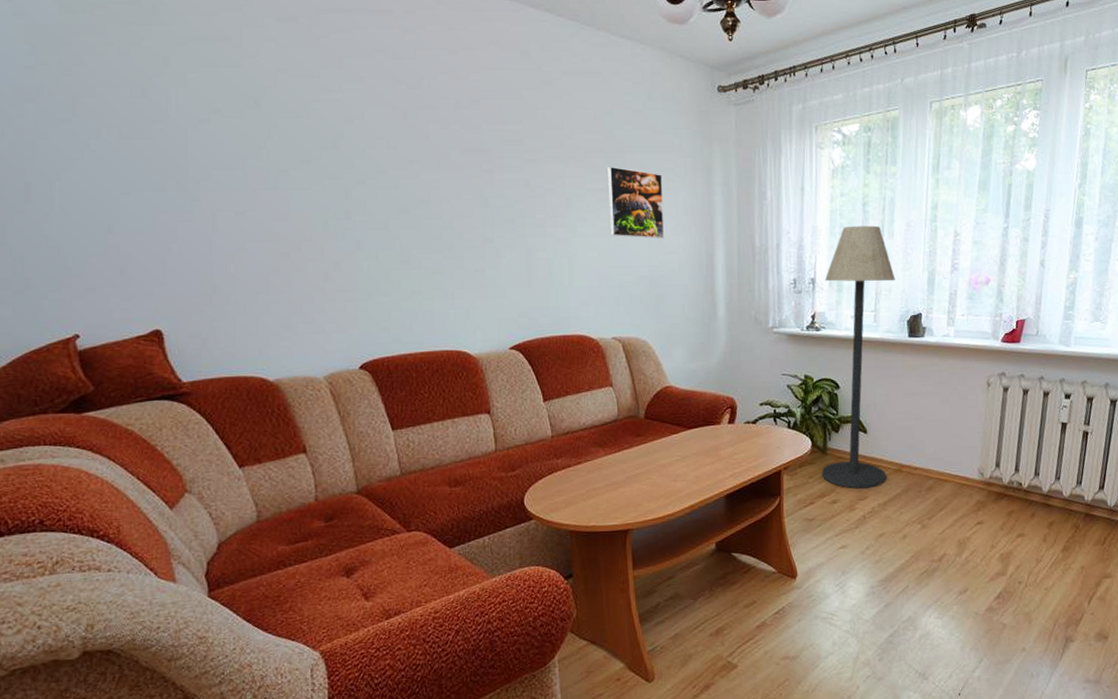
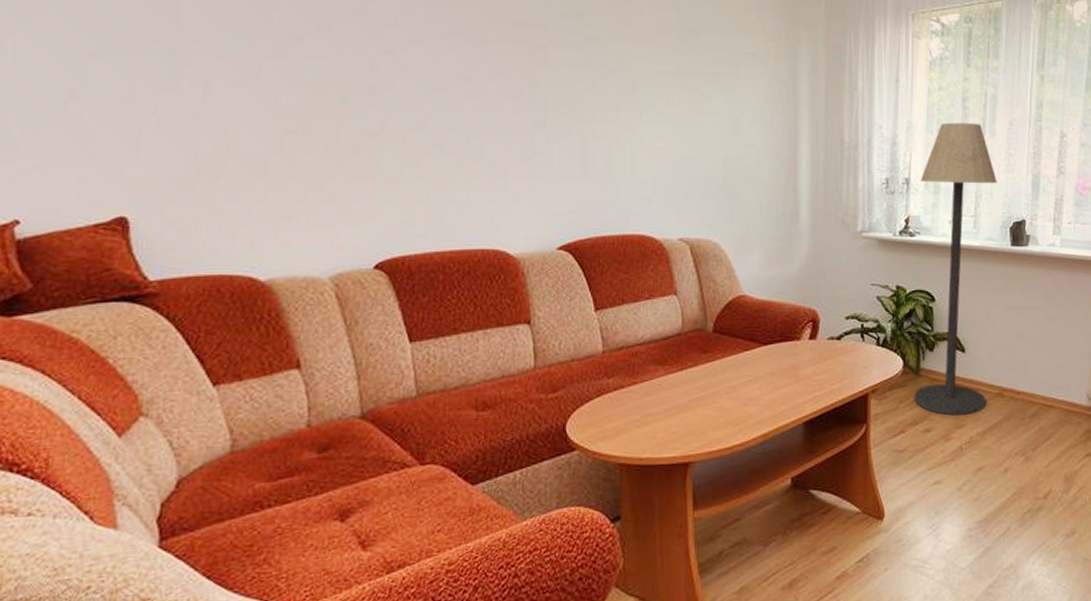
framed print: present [606,166,665,238] -> none [679,47,743,129]

